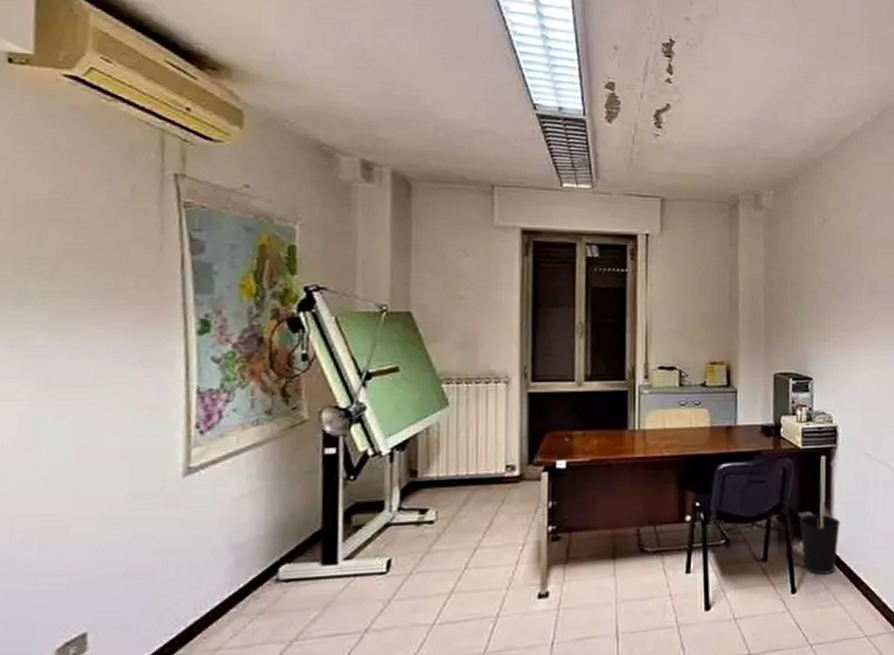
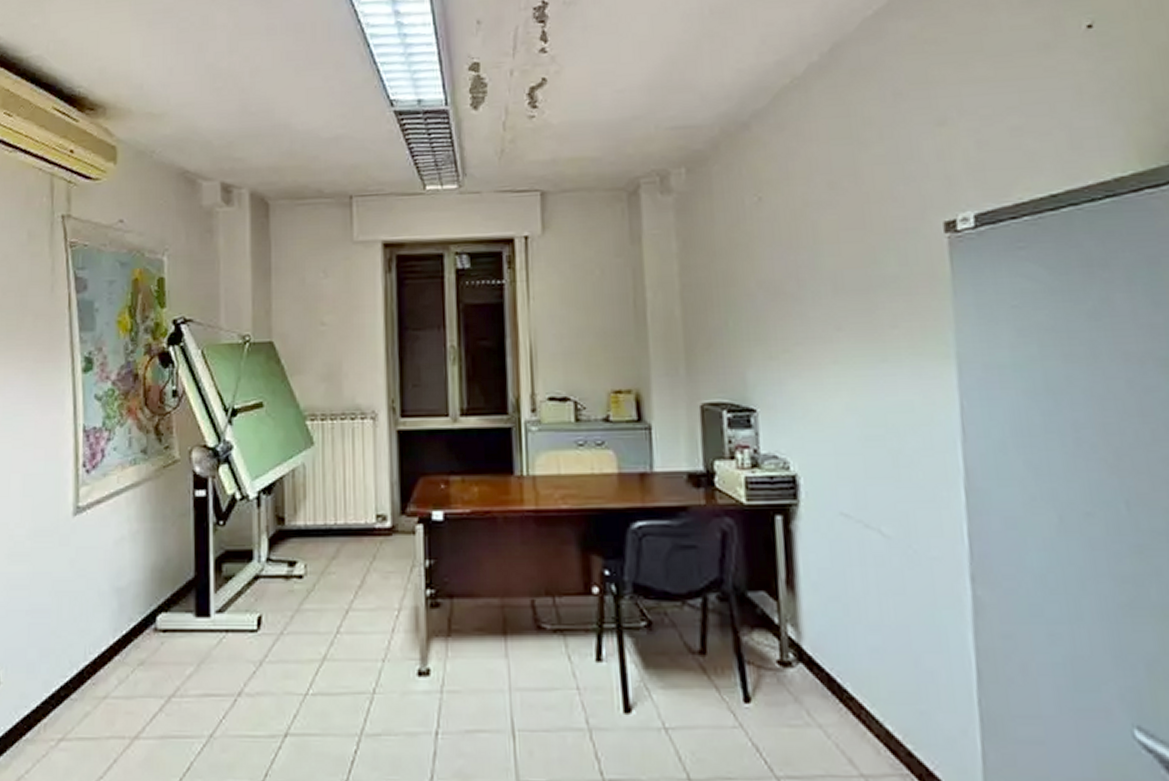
wastebasket: present [799,514,841,576] -> none [749,594,812,682]

